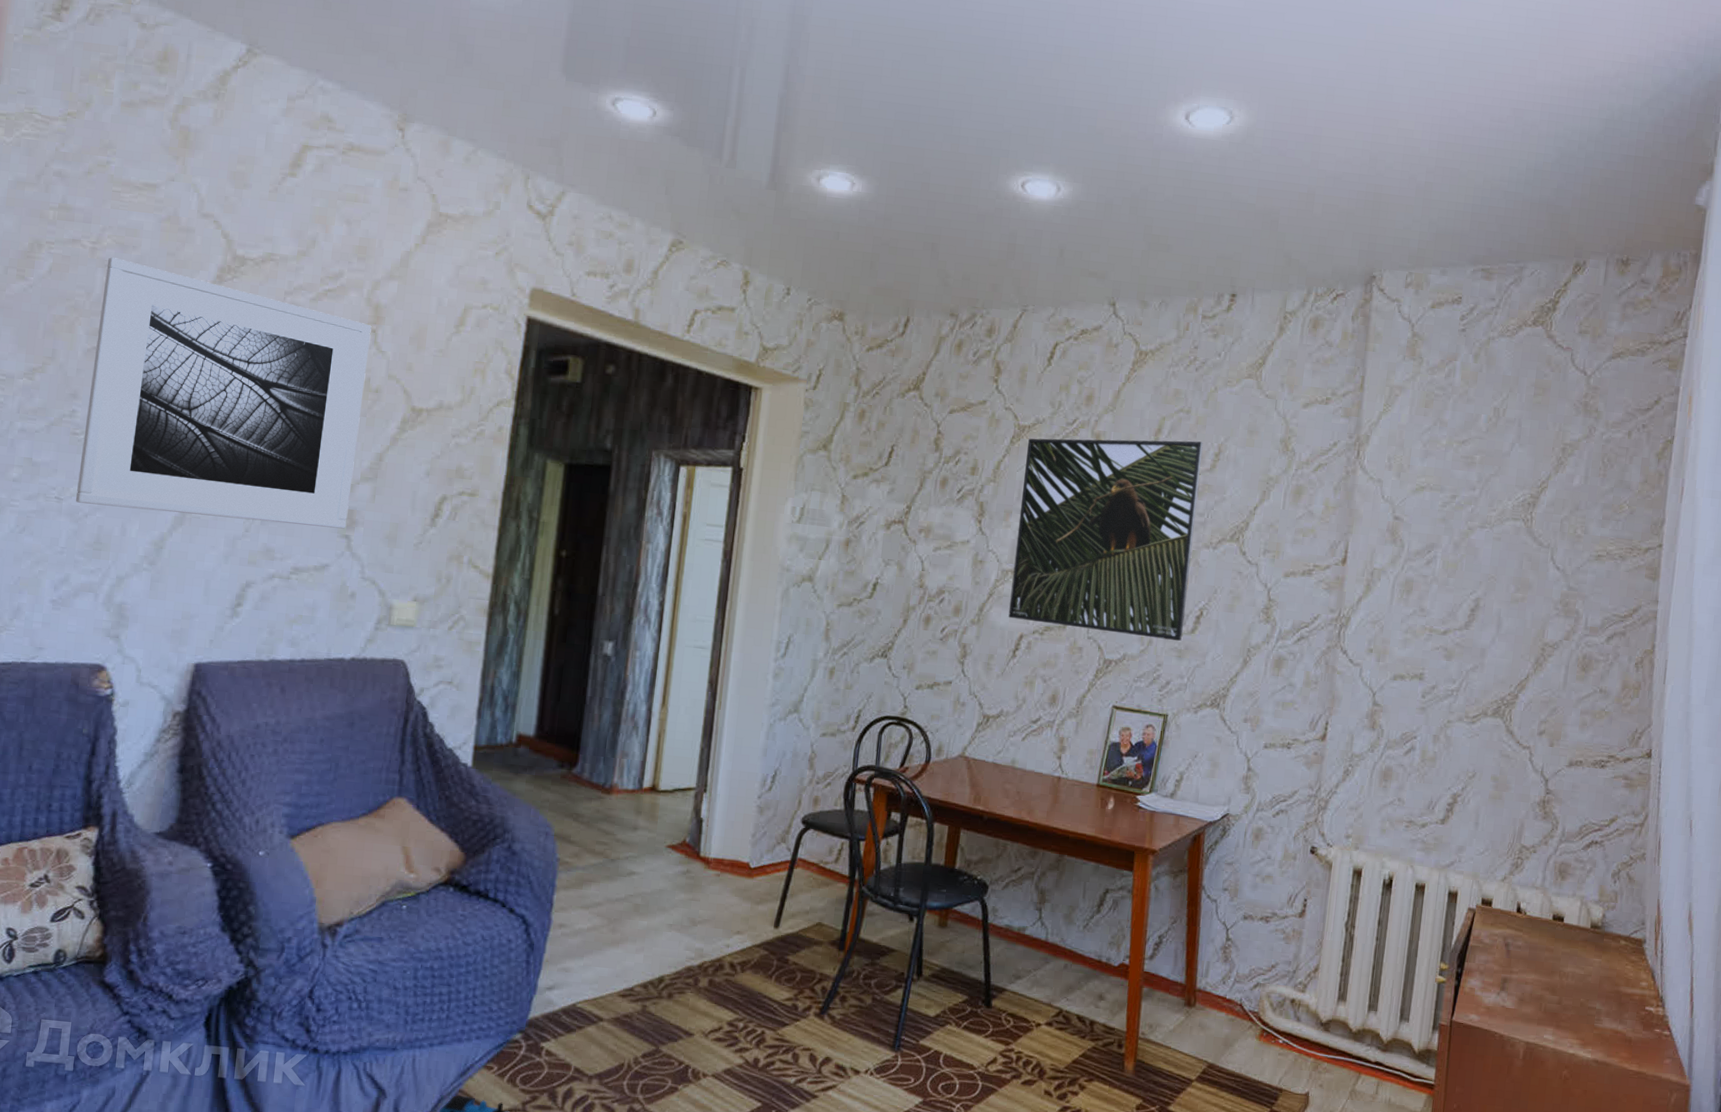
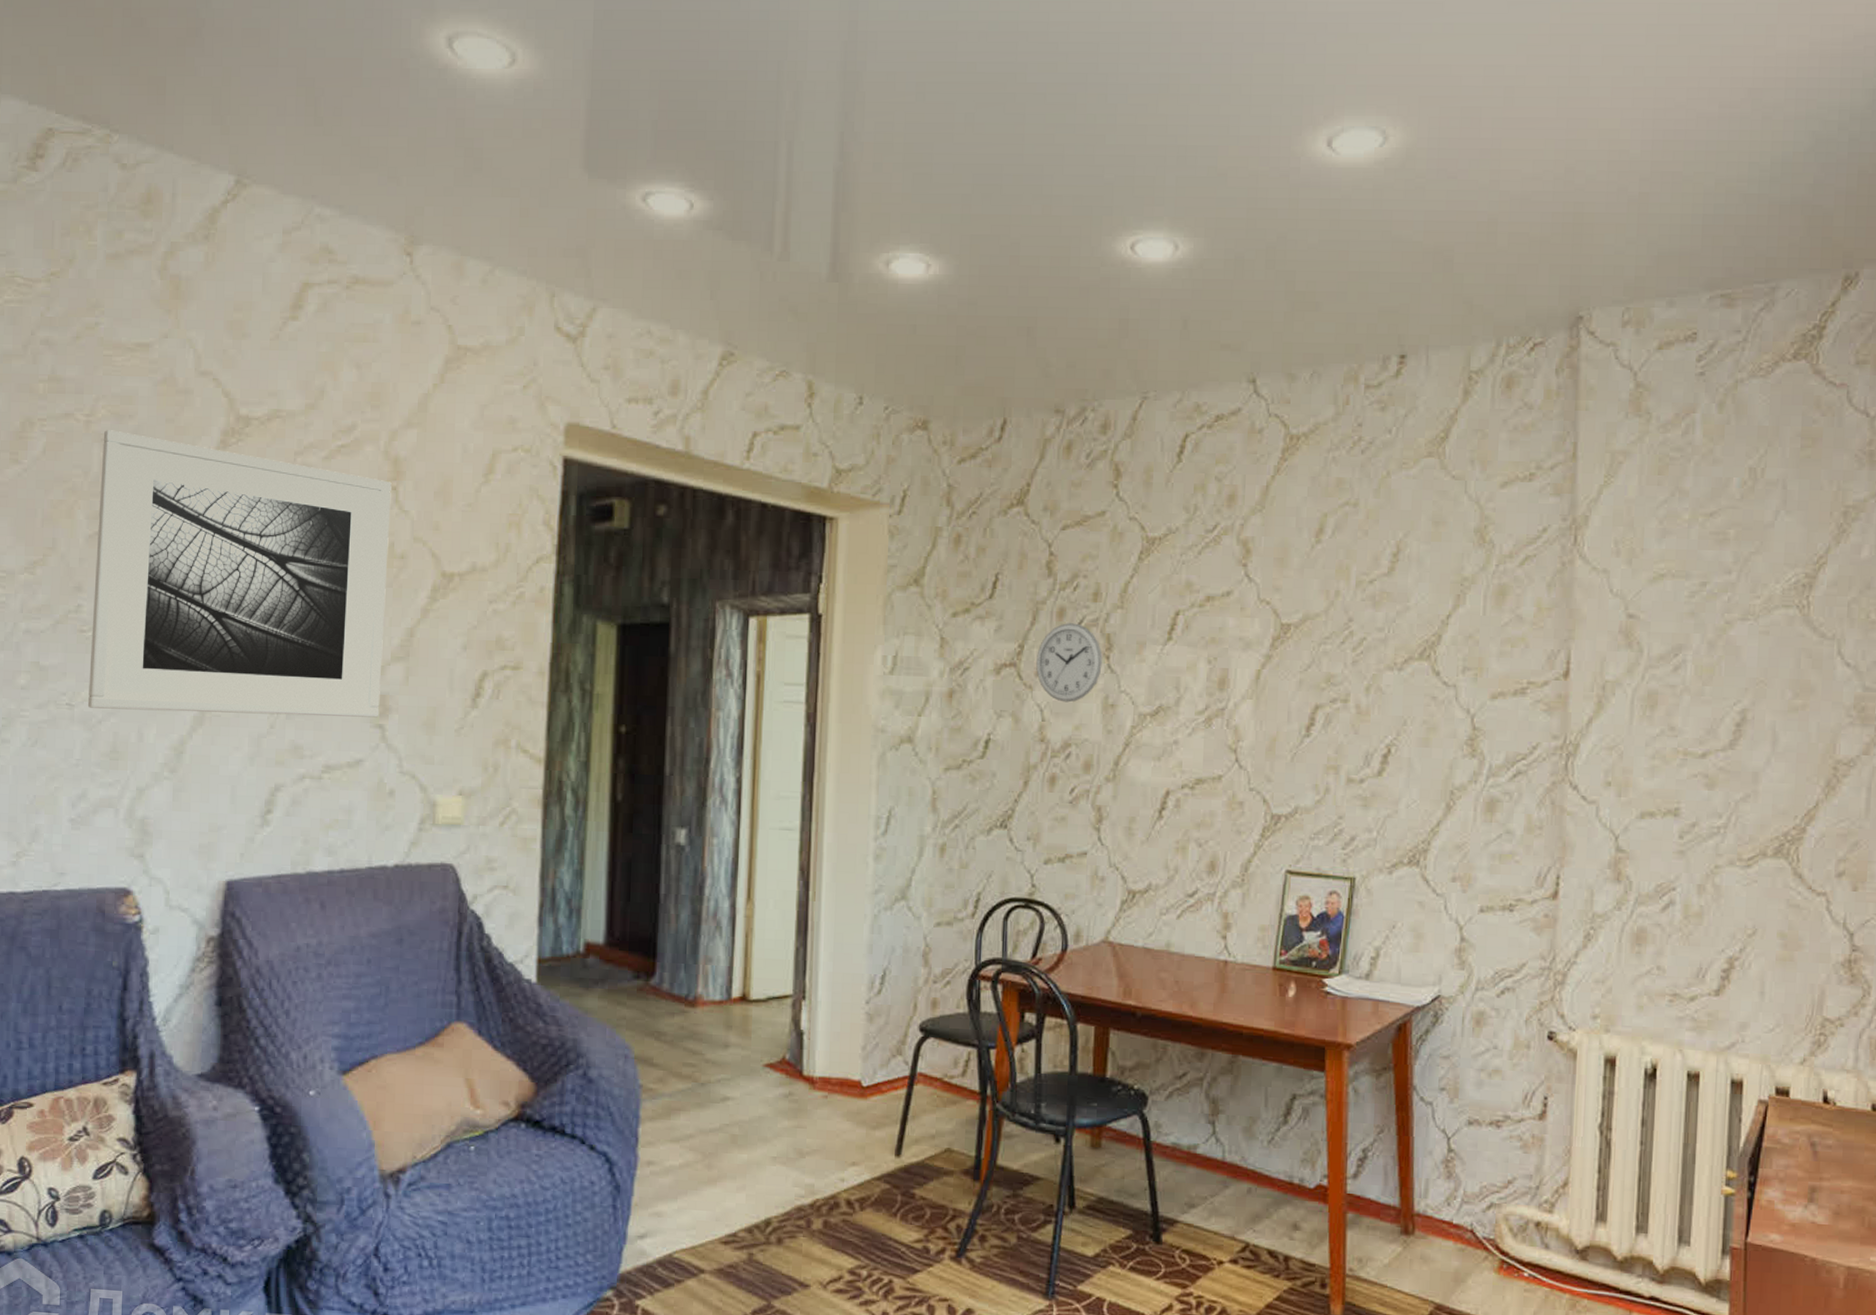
wall clock: none [920,490,976,557] -> present [1036,623,1103,703]
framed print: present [1008,438,1203,641] -> none [1150,540,1377,786]

